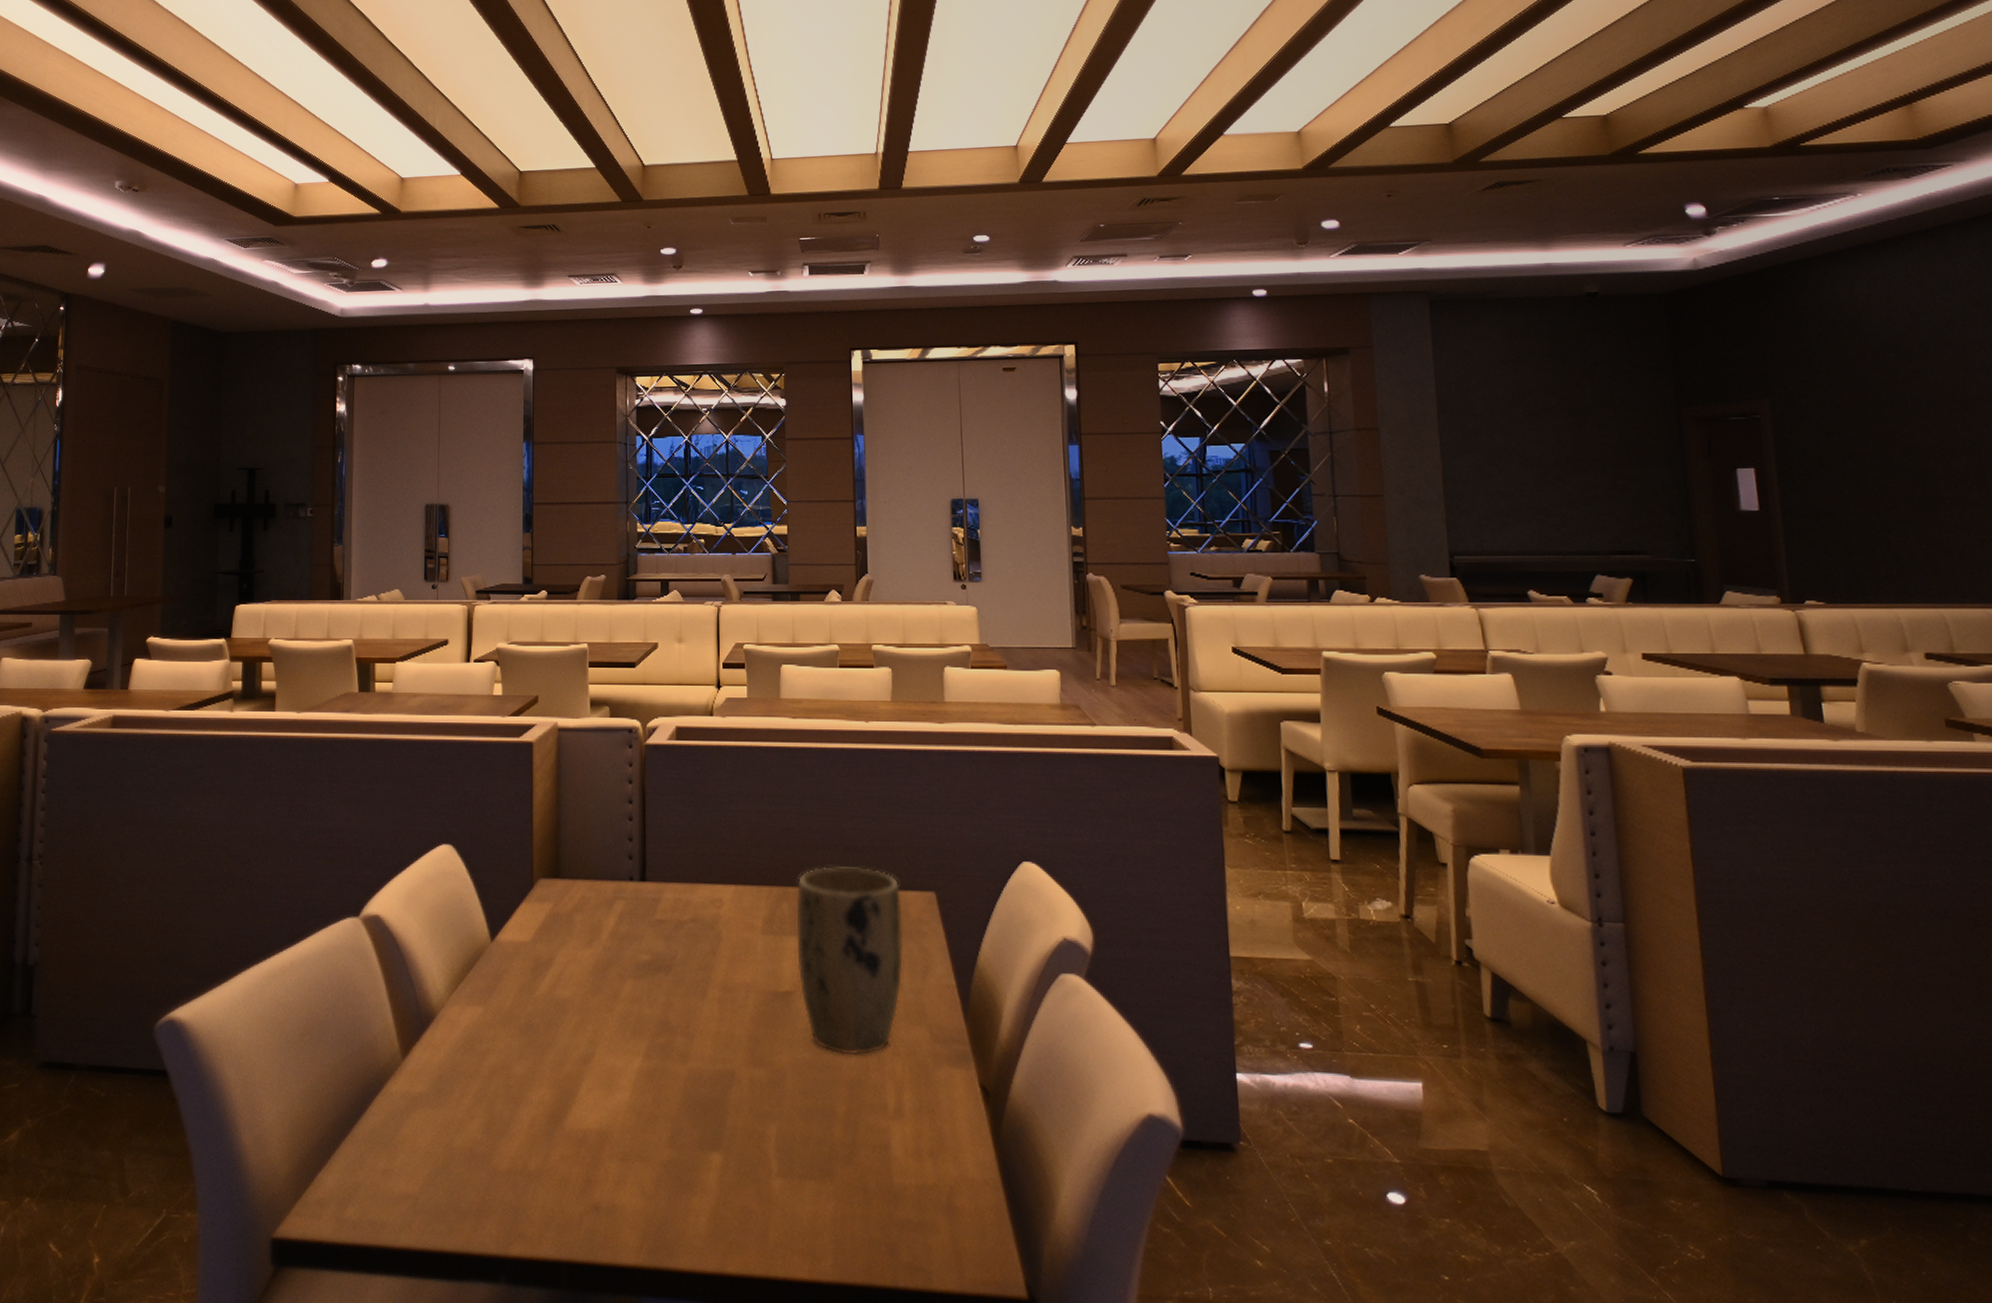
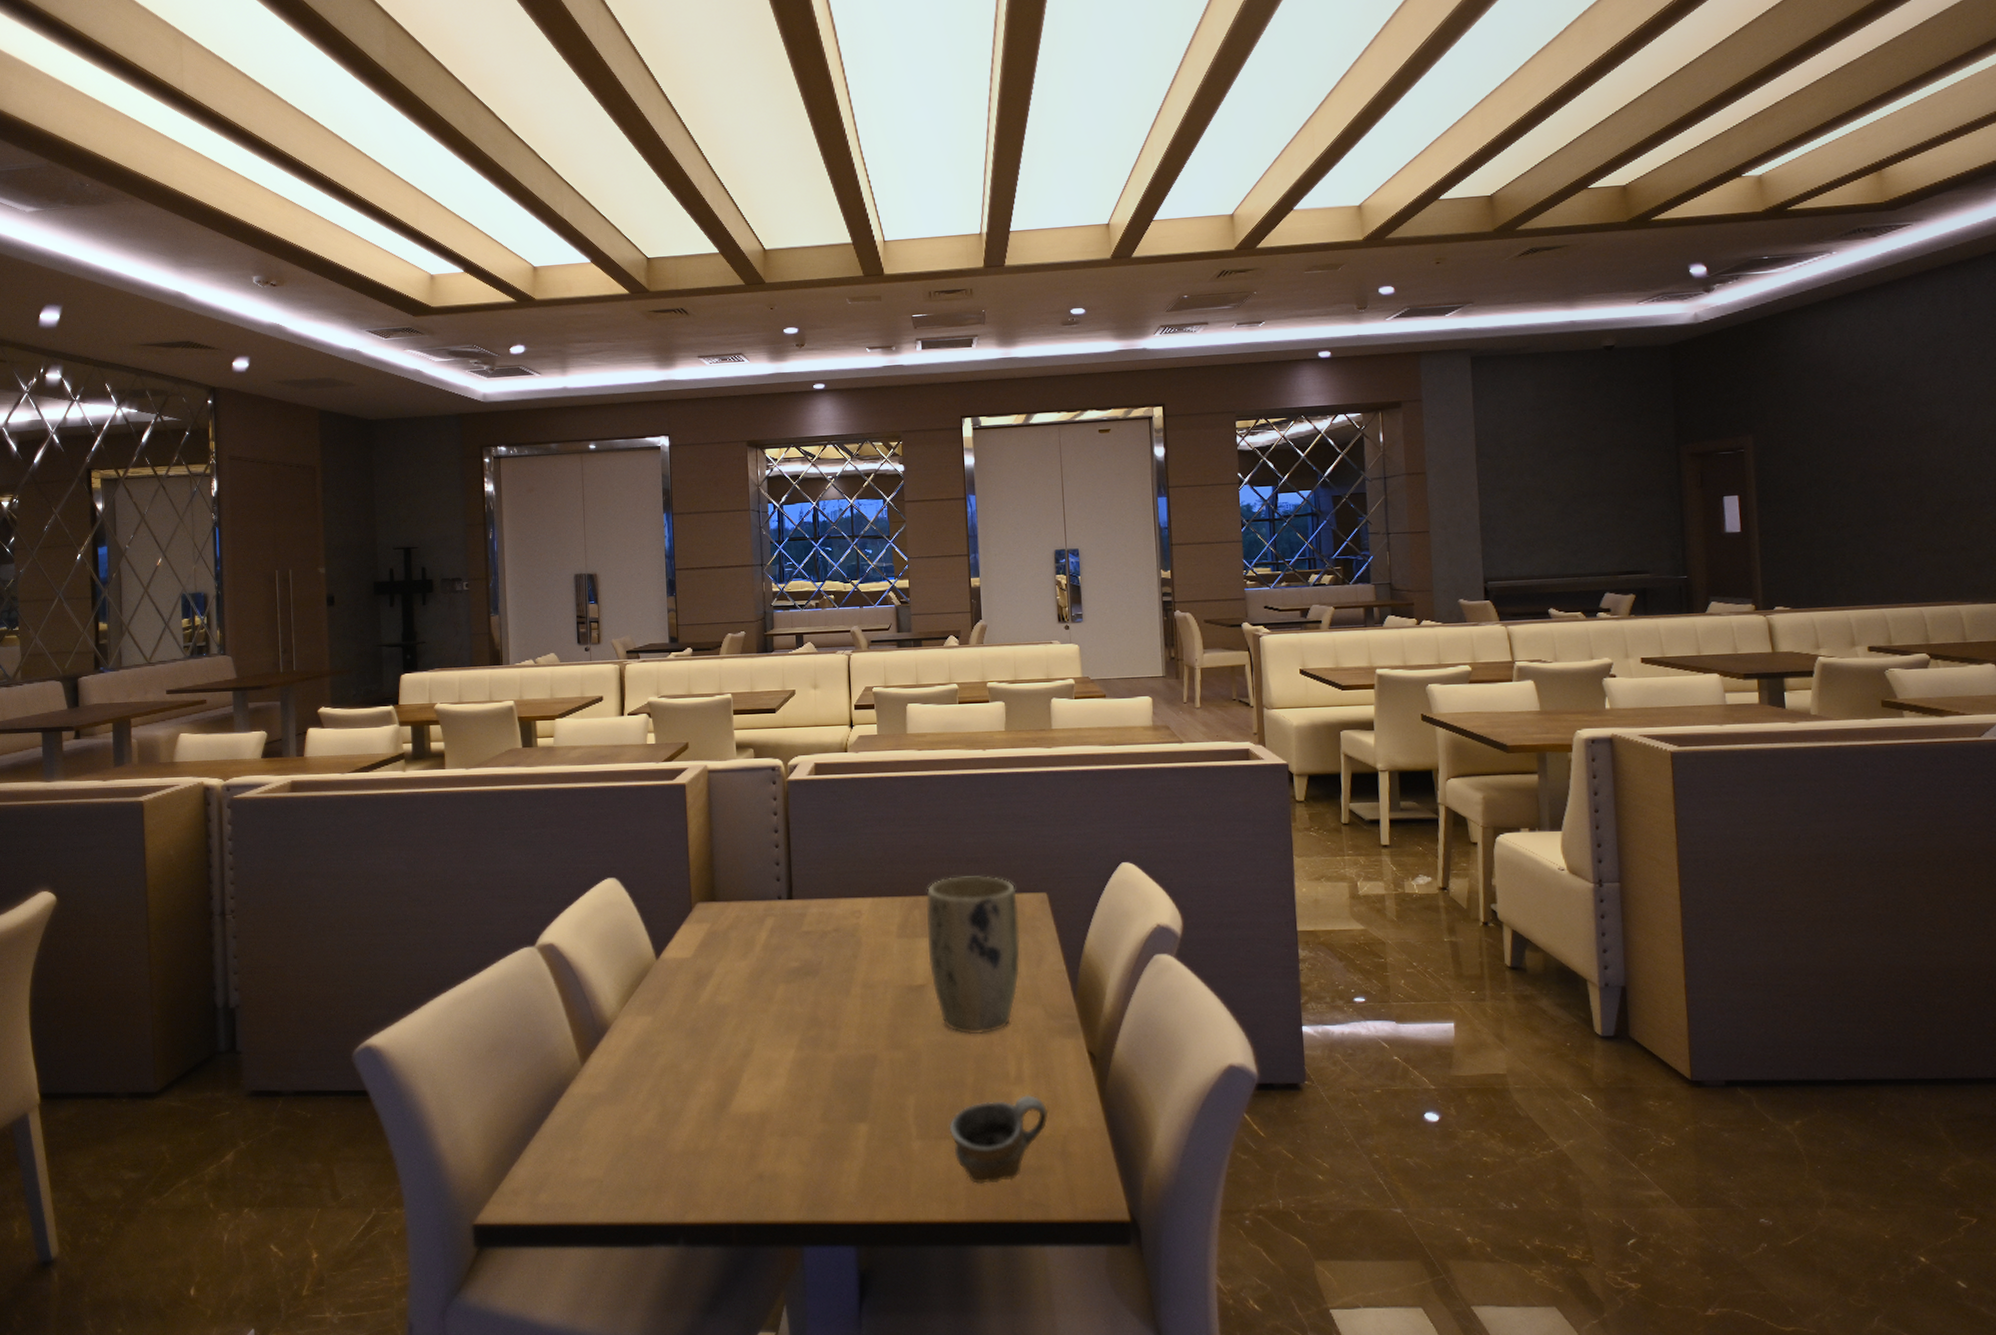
cup: none [815,1133,933,1238] -> present [949,1095,1049,1184]

